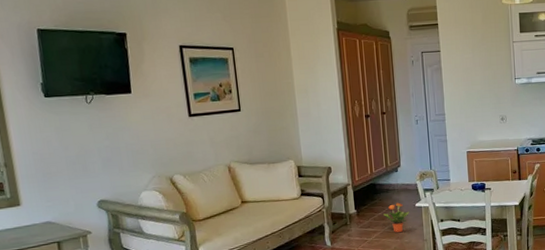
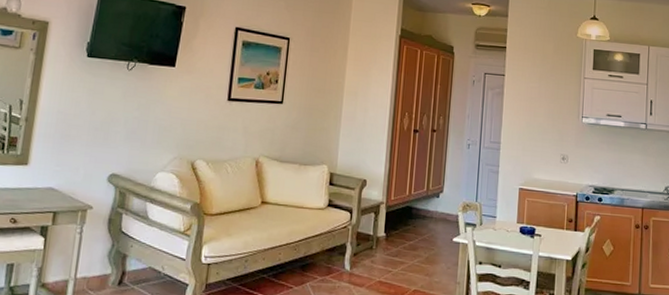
potted plant: present [382,202,409,233] -> none [414,233,445,269]

